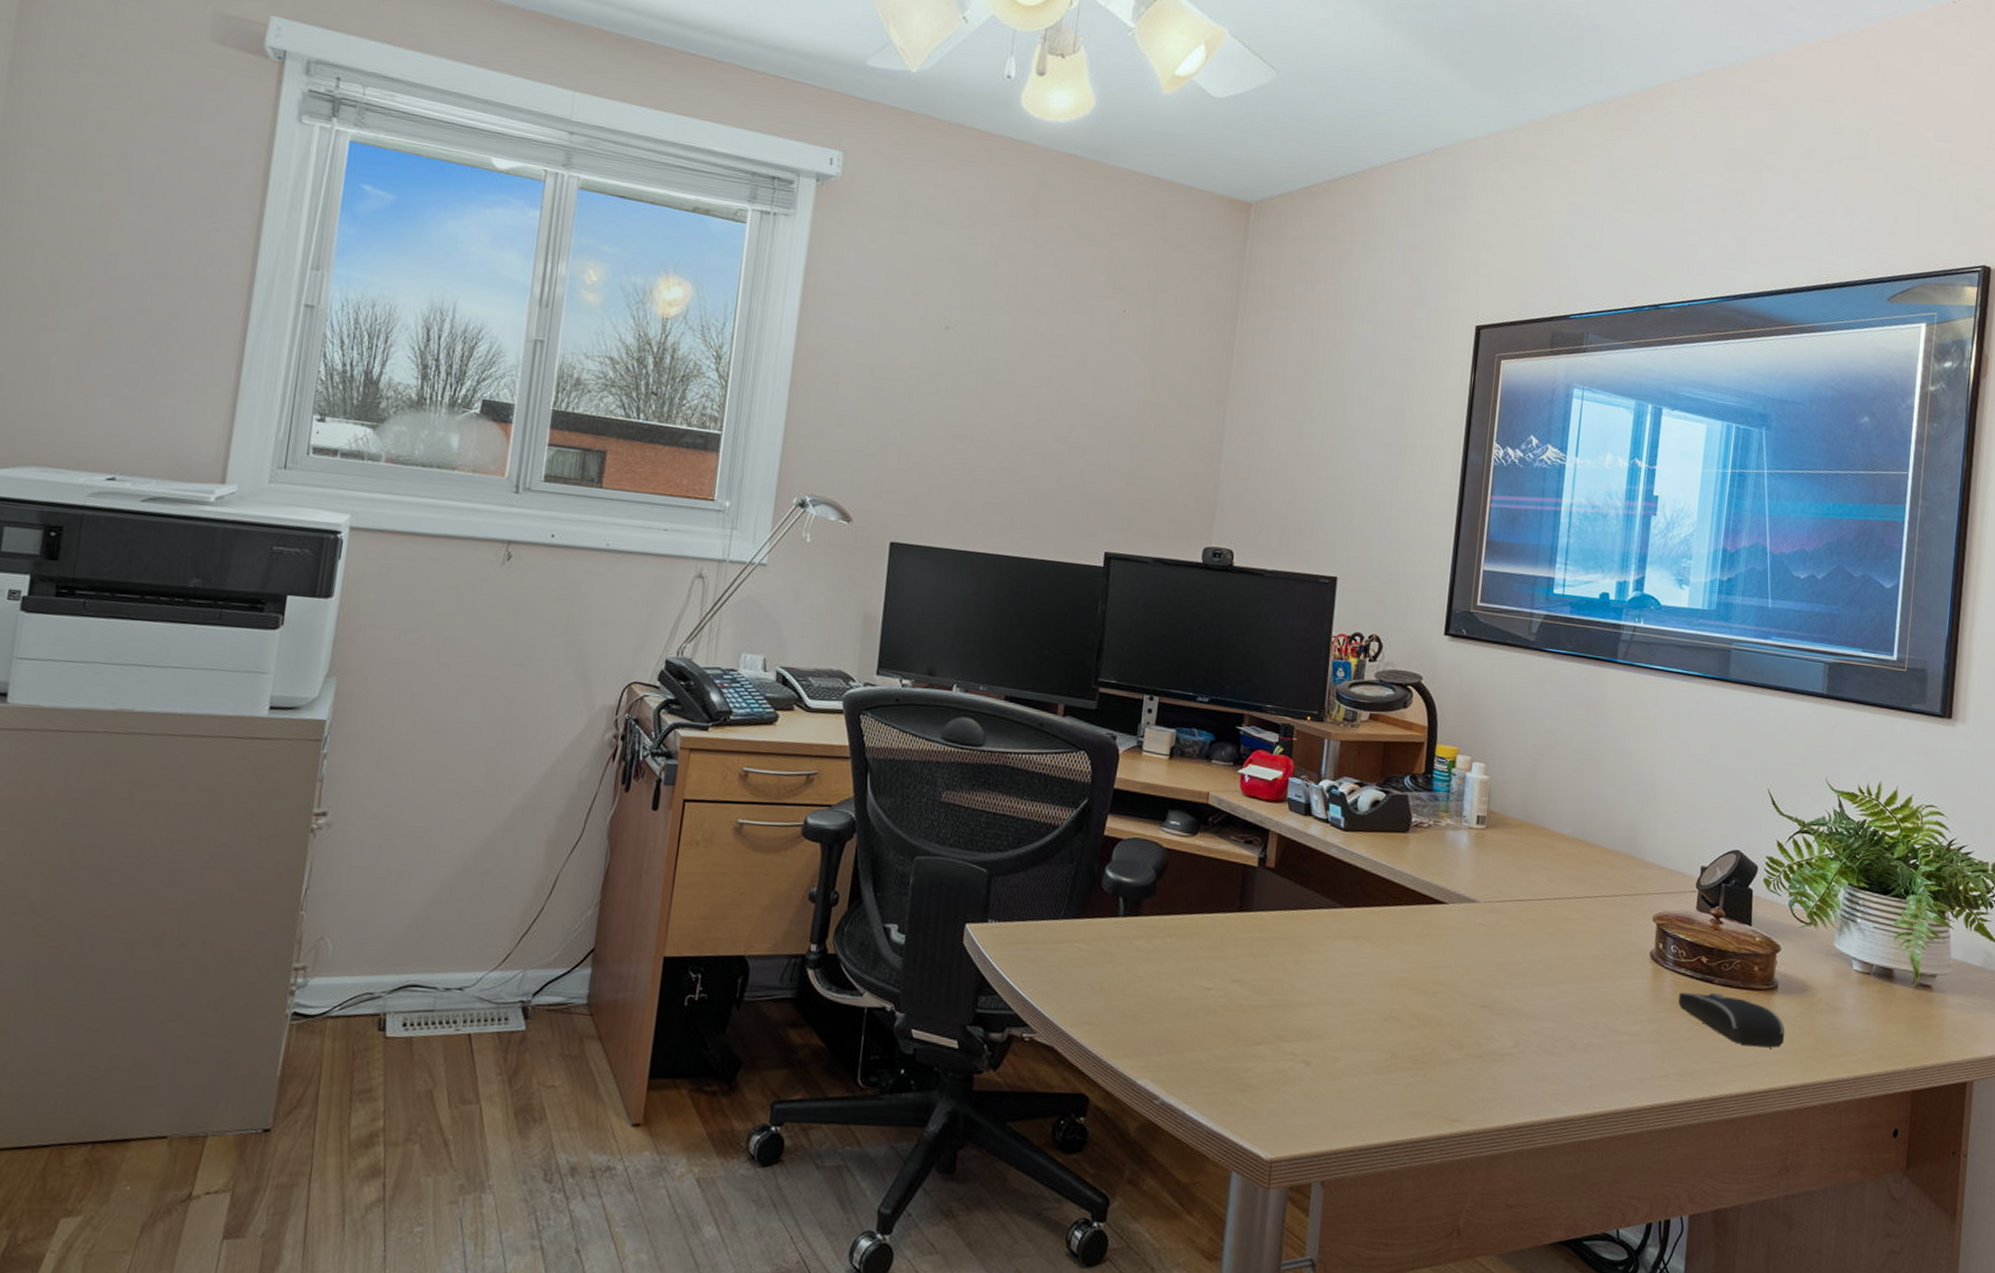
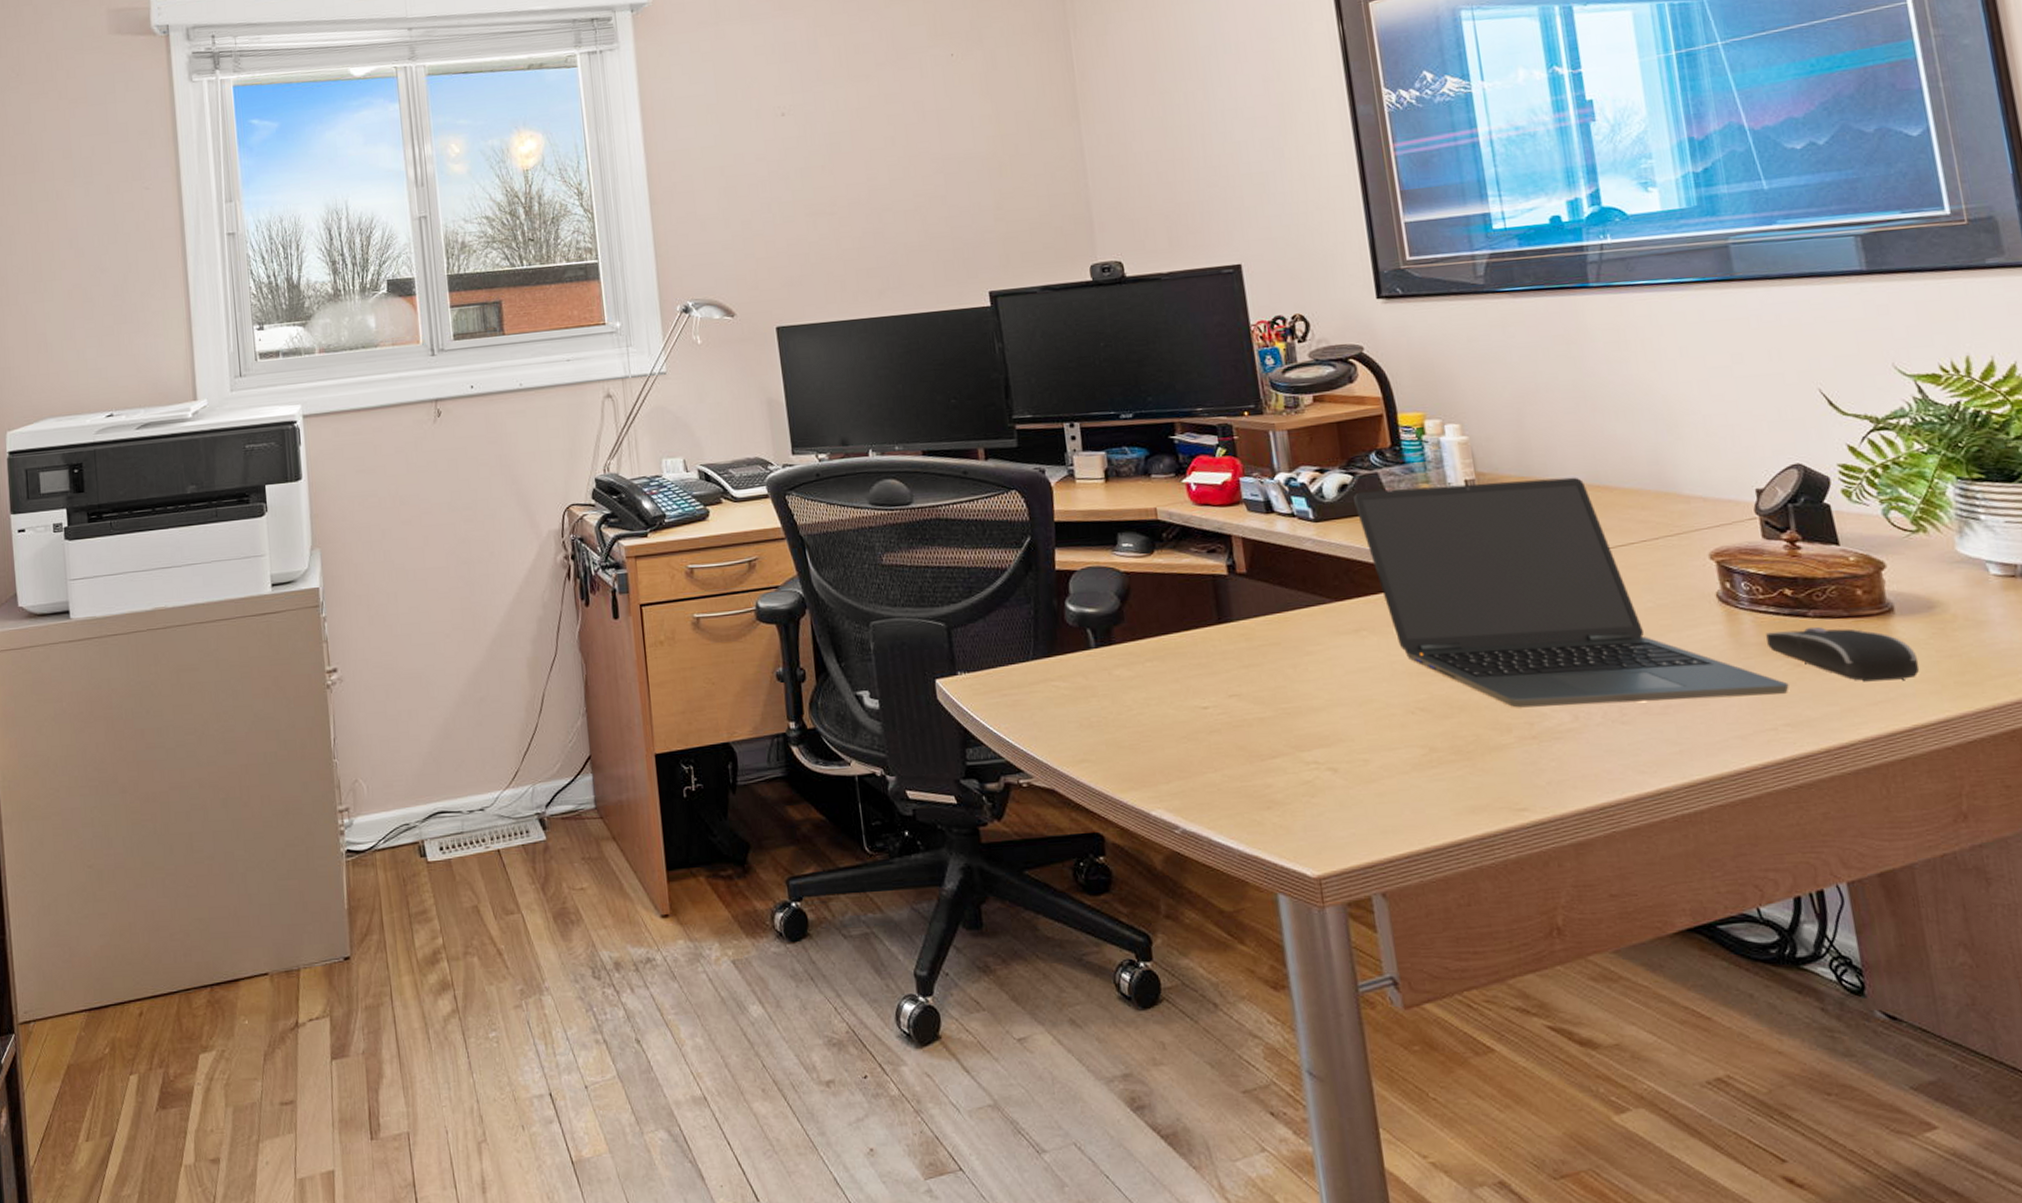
laptop: none [1381,810,1686,1048] -> present [1353,477,1789,708]

